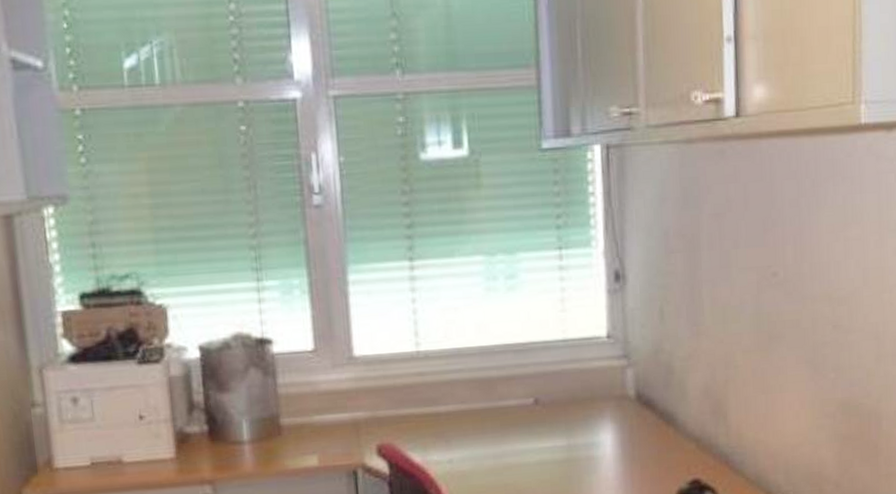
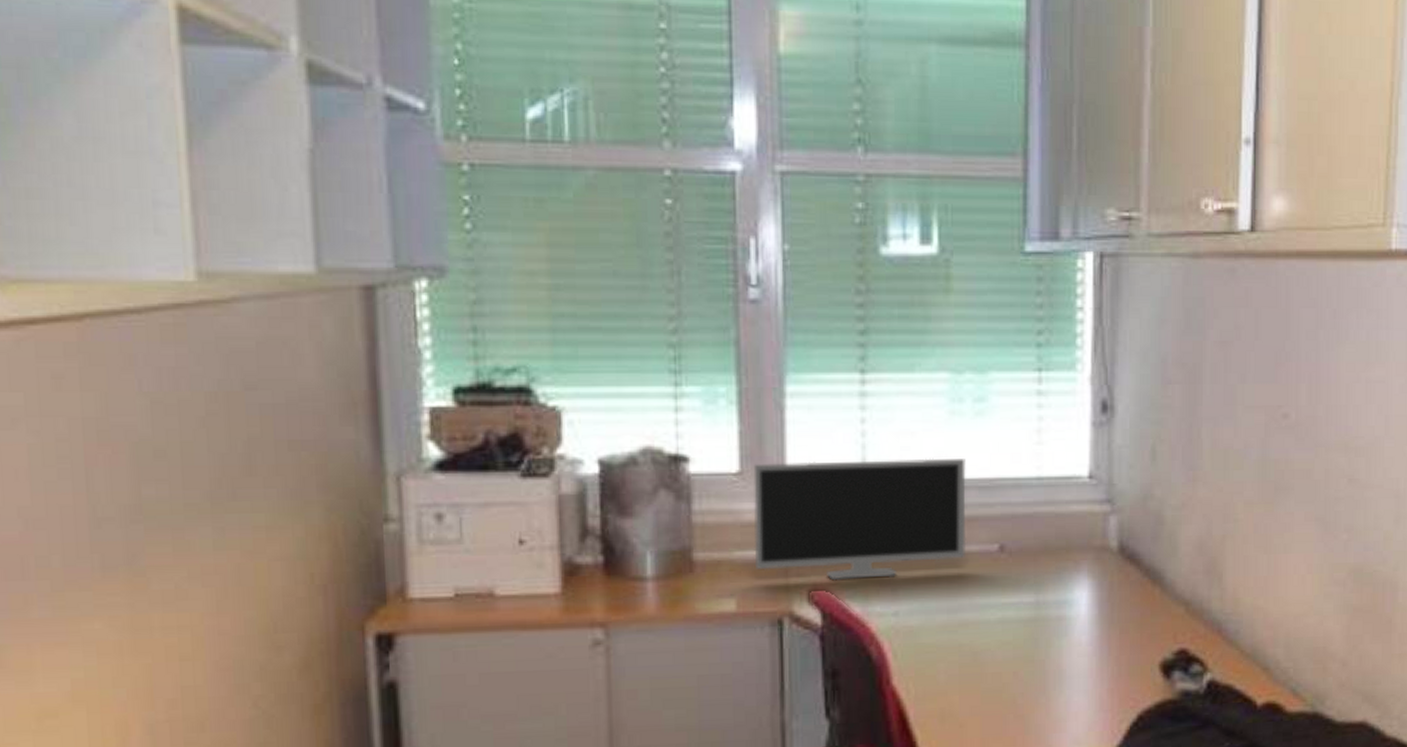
monitor: none [325,328,506,436] -> present [753,458,967,581]

